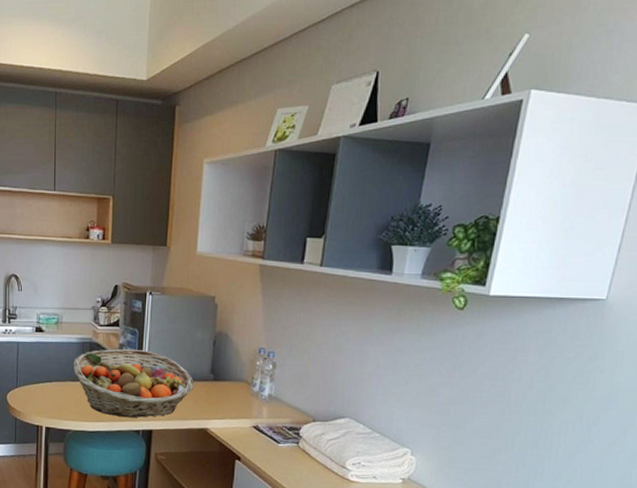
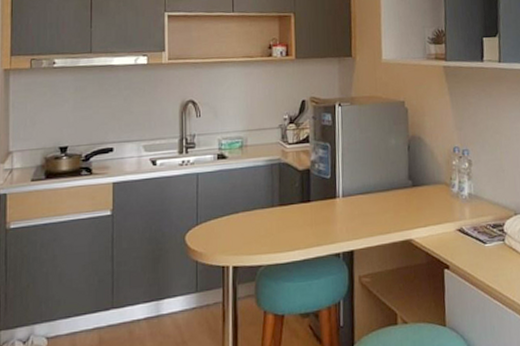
fruit basket: present [74,348,195,418] -> none [262,164,394,242]

